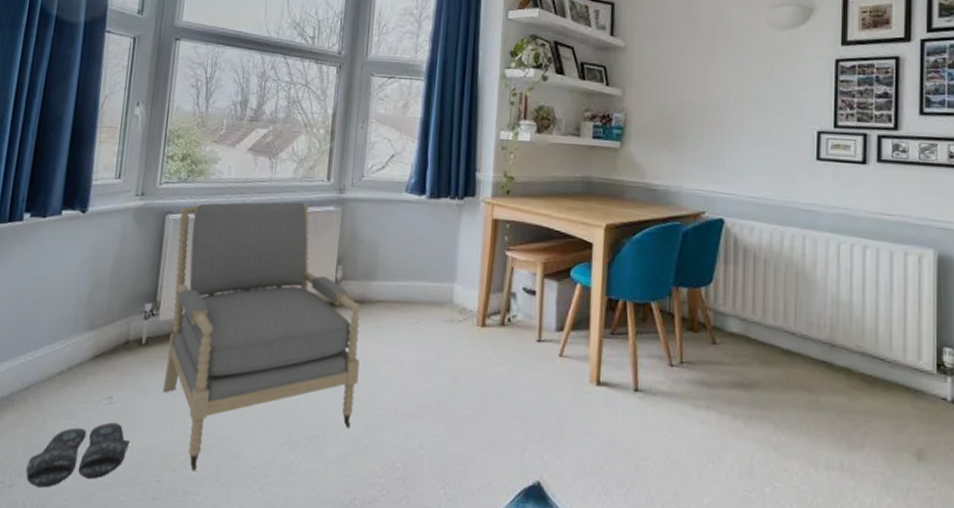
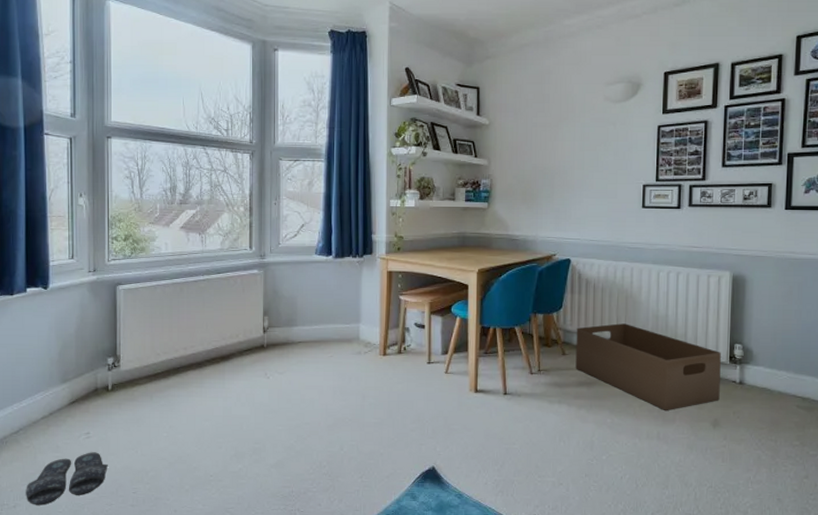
armchair: present [162,202,361,471] -> none [128,268,288,483]
storage basket: none [729,307,925,432] -> present [575,323,721,410]

